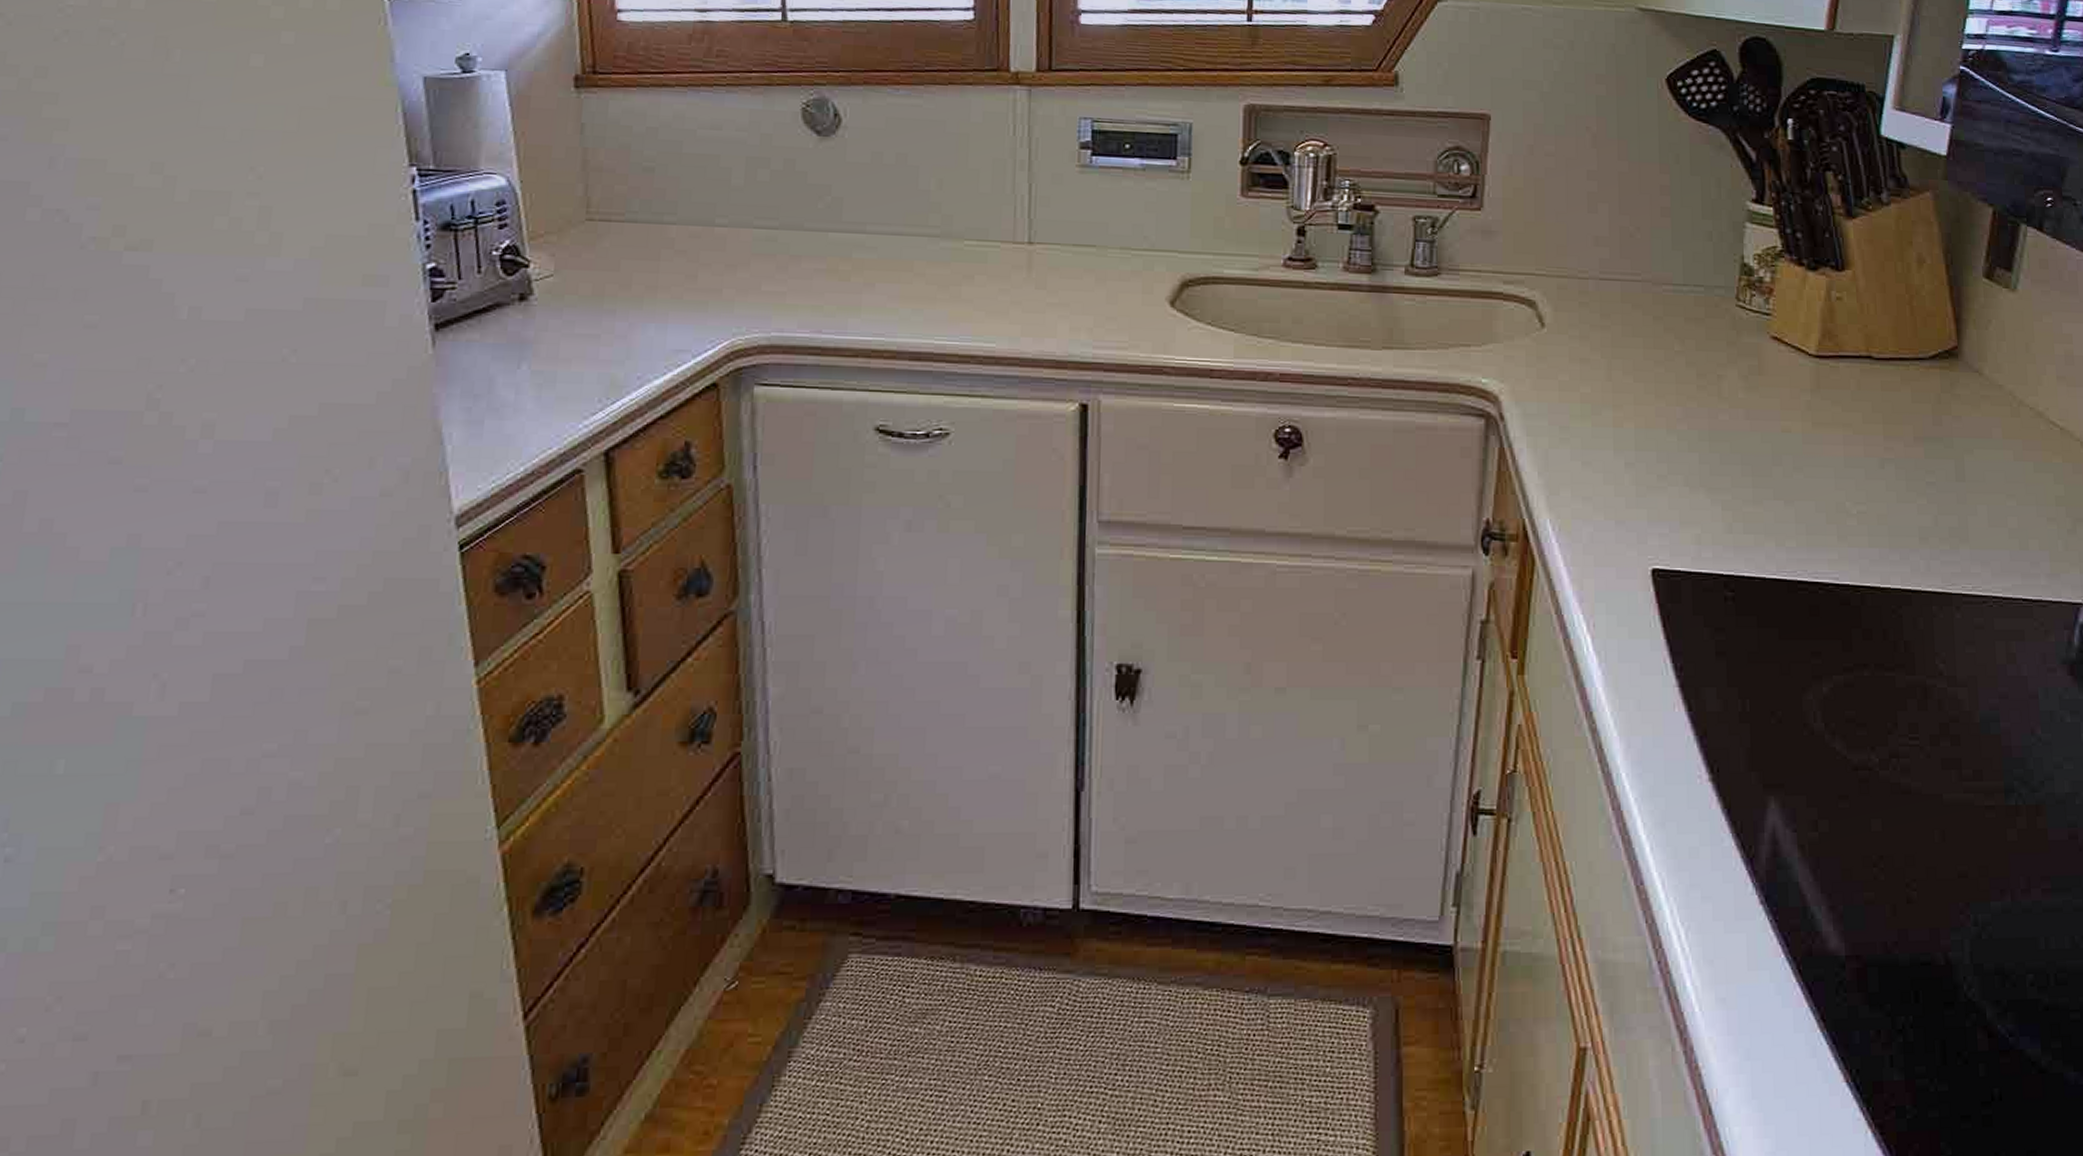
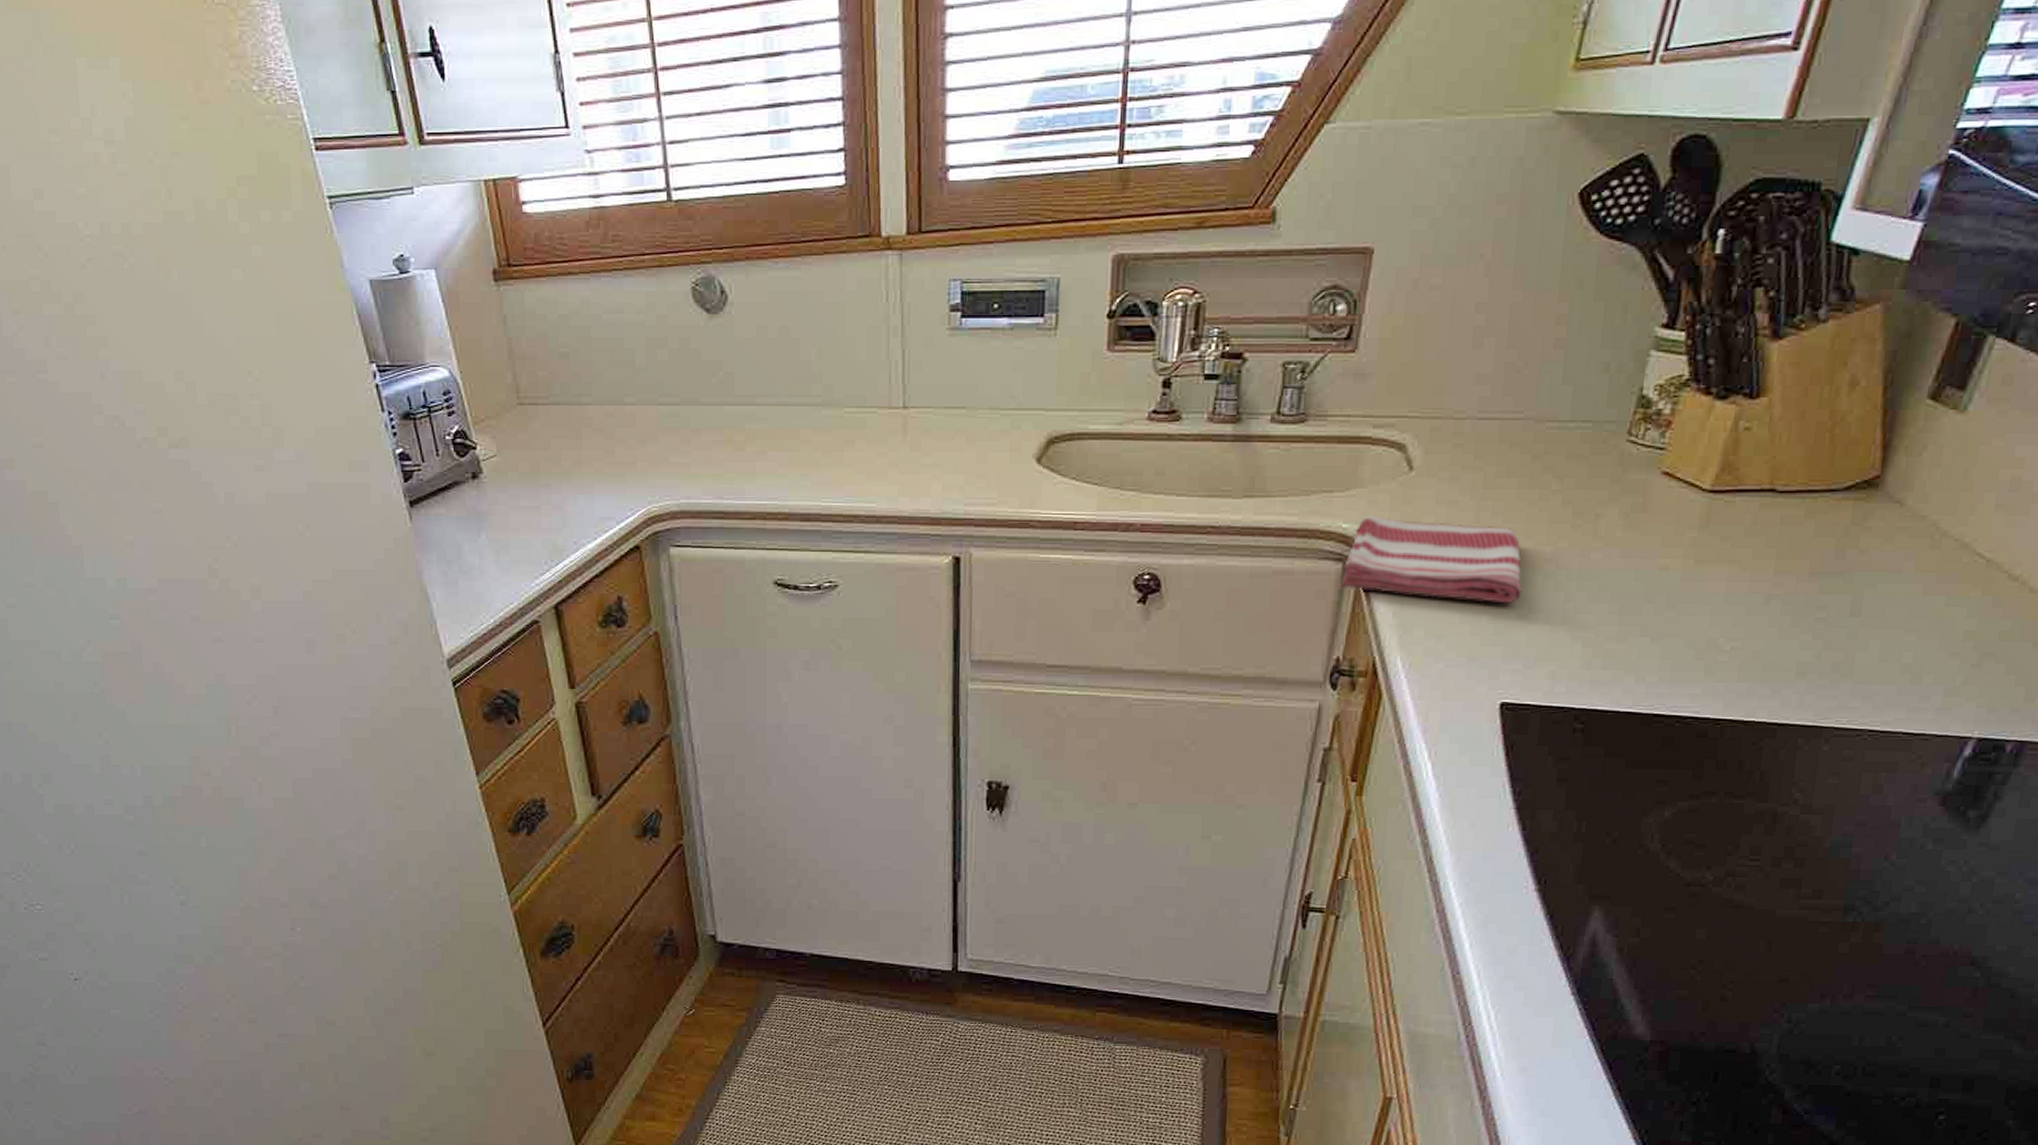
dish towel: none [1484,371,1660,463] -> present [1340,516,1523,603]

